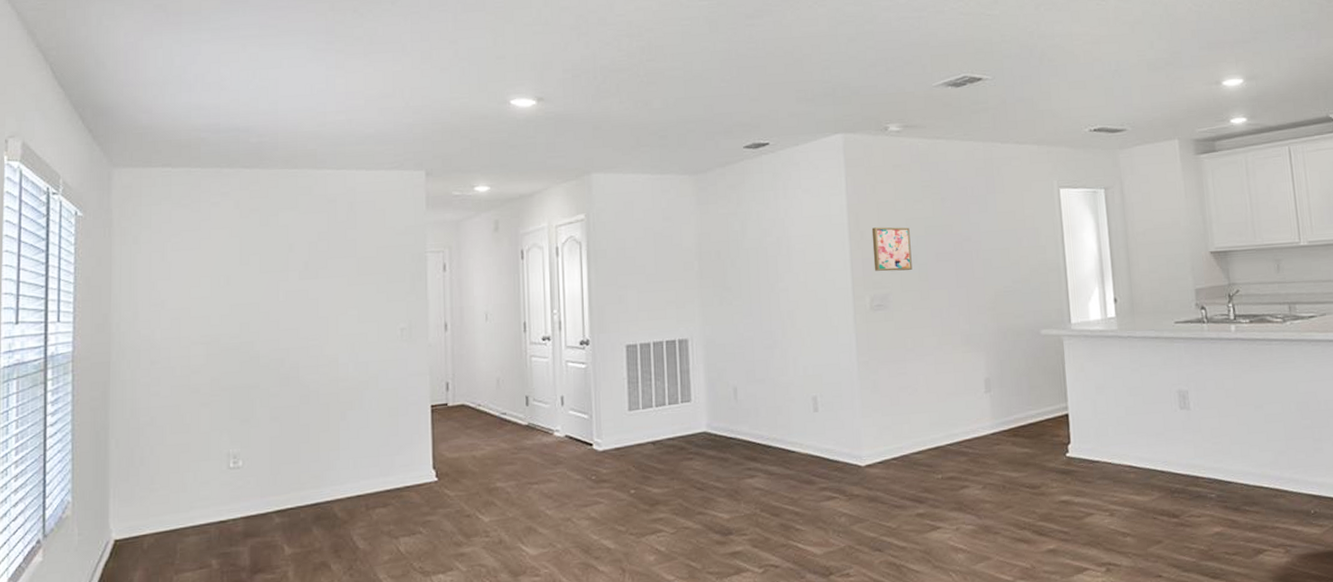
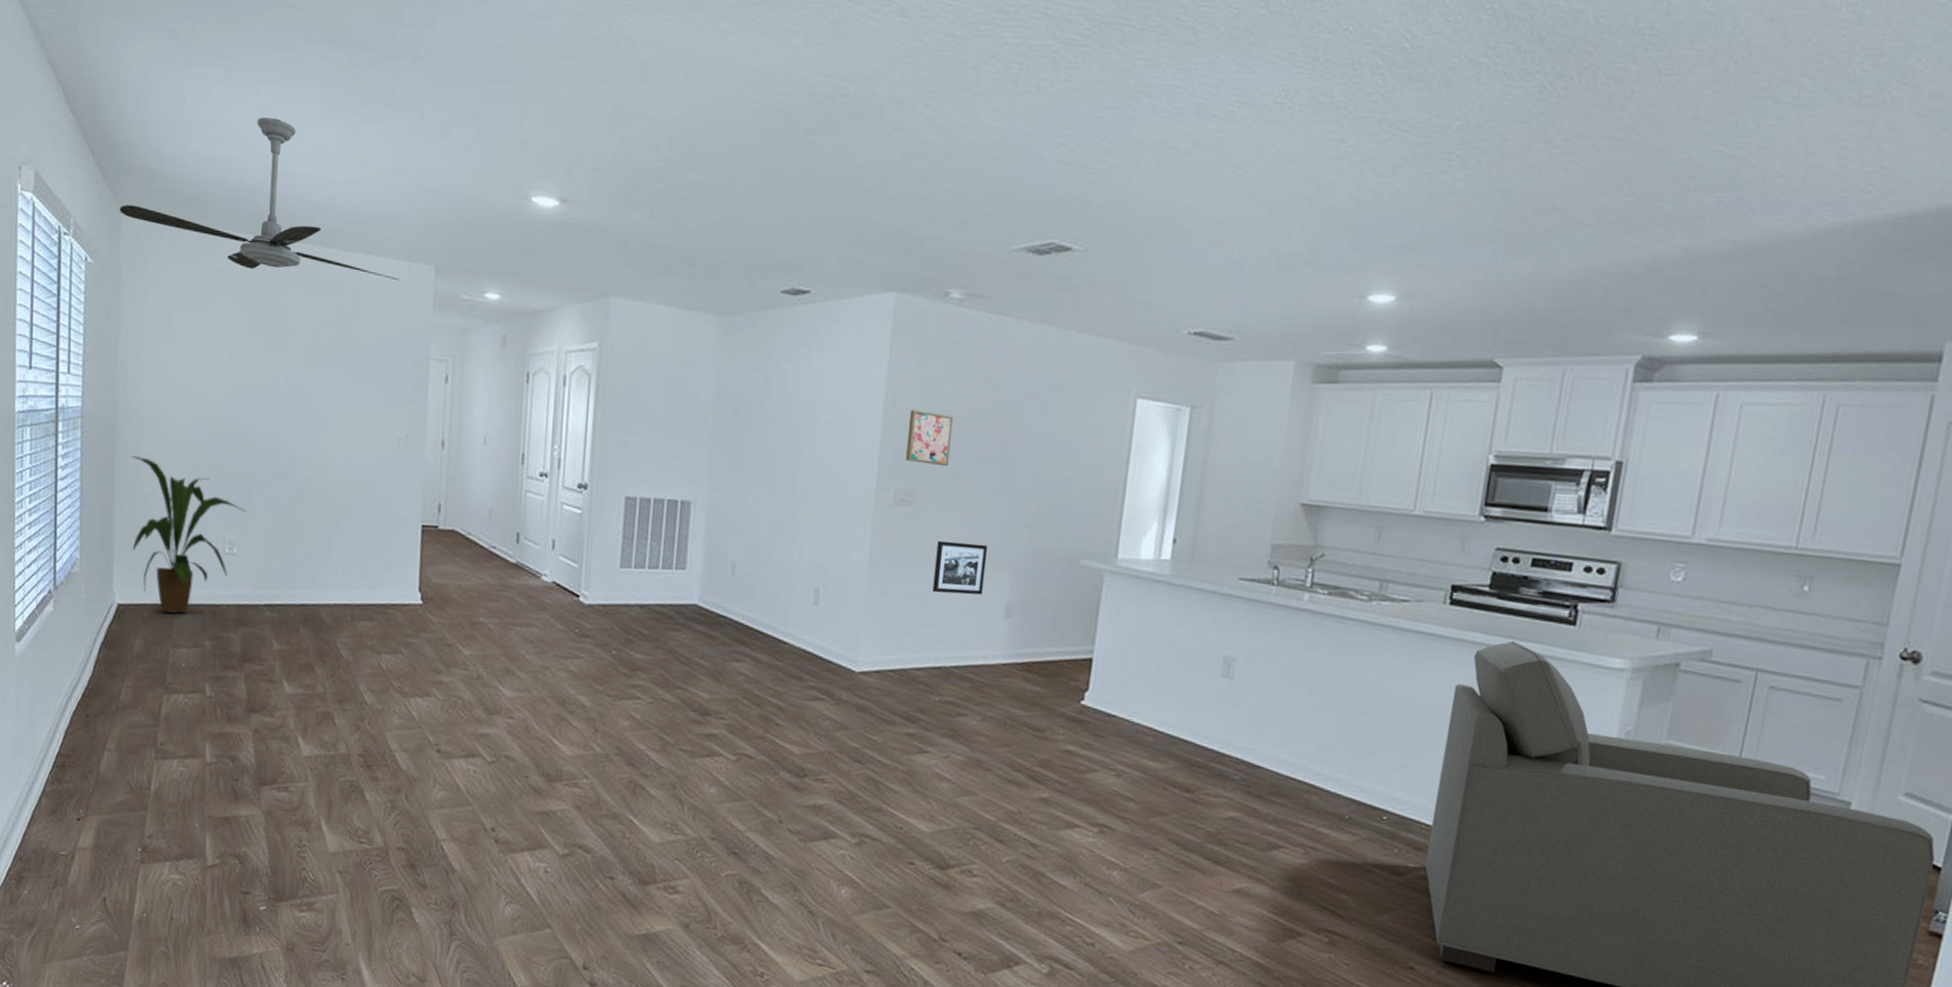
ceiling fan: none [110,66,392,199] -> present [120,117,400,281]
house plant: none [126,389,250,540] -> present [131,455,246,614]
picture frame: none [915,331,962,382] -> present [932,540,988,595]

